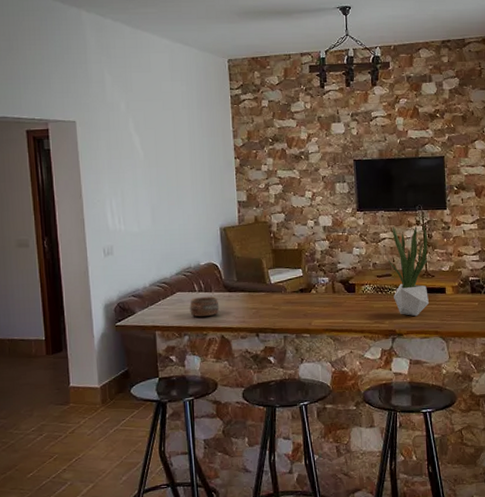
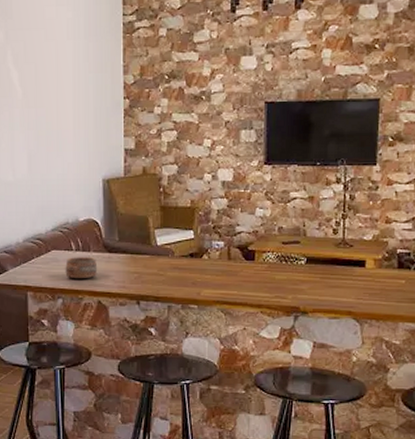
potted plant: present [387,225,429,317] -> none [297,184,350,293]

